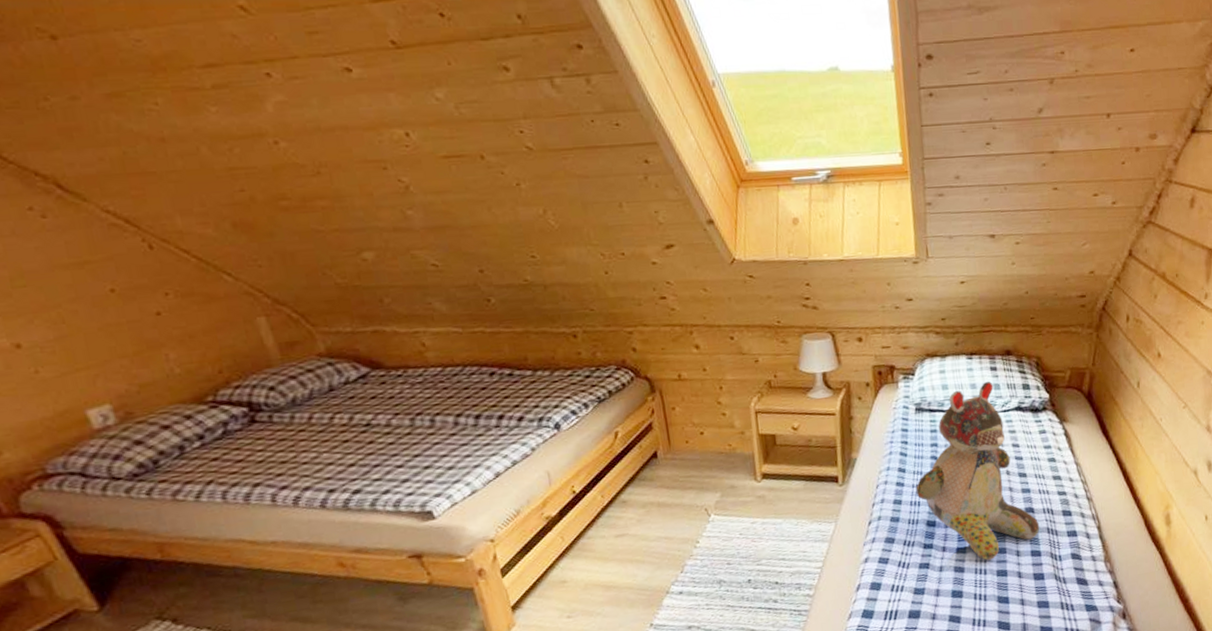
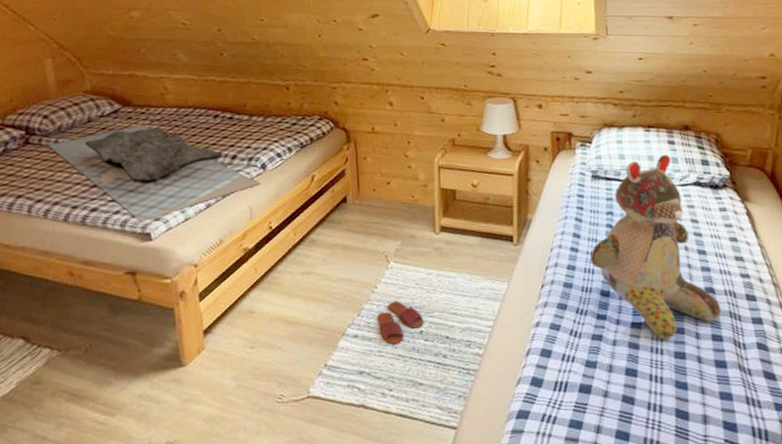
throw blanket: none [281,389,556,500] -> present [47,125,260,222]
slippers: none [702,553,751,597] -> present [377,301,424,345]

